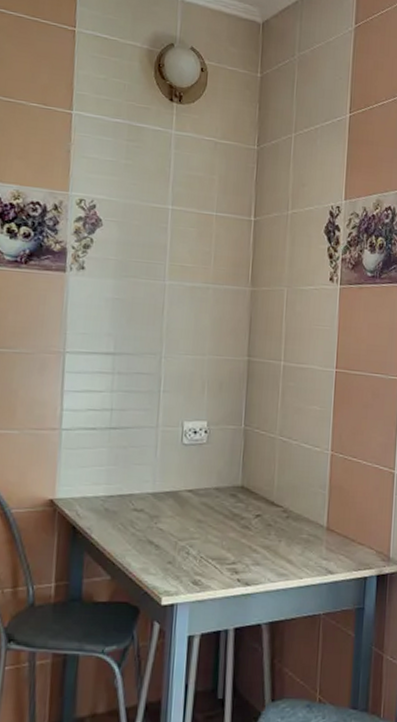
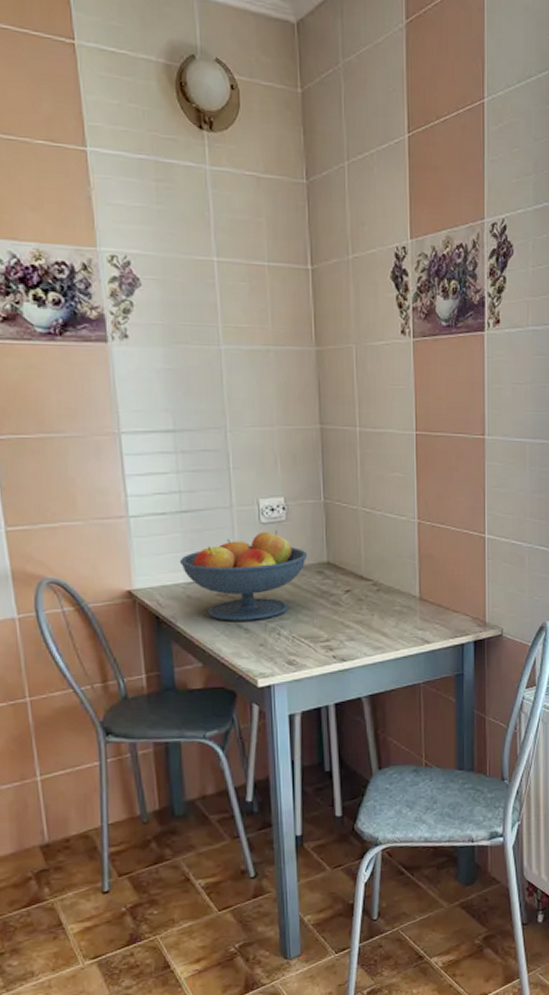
fruit bowl: none [102,451,223,538] -> present [179,530,307,621]

